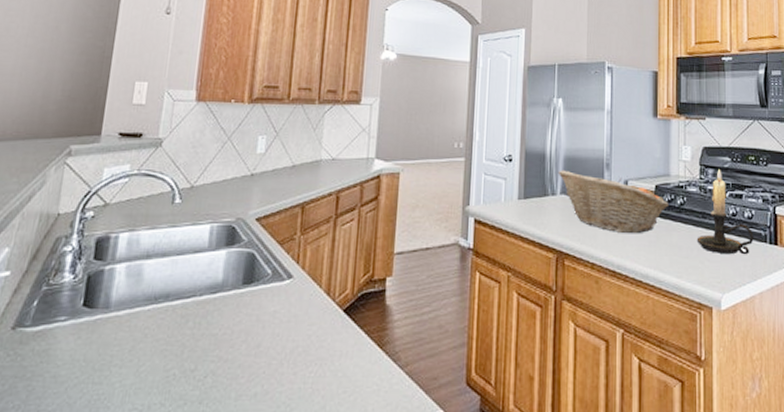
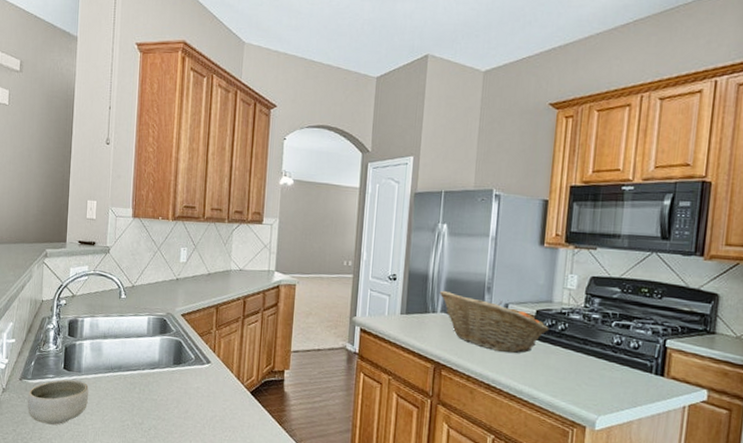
bowl: none [20,320,120,390] -> present [27,379,89,425]
candle holder: present [696,169,754,255] -> none [575,299,639,383]

